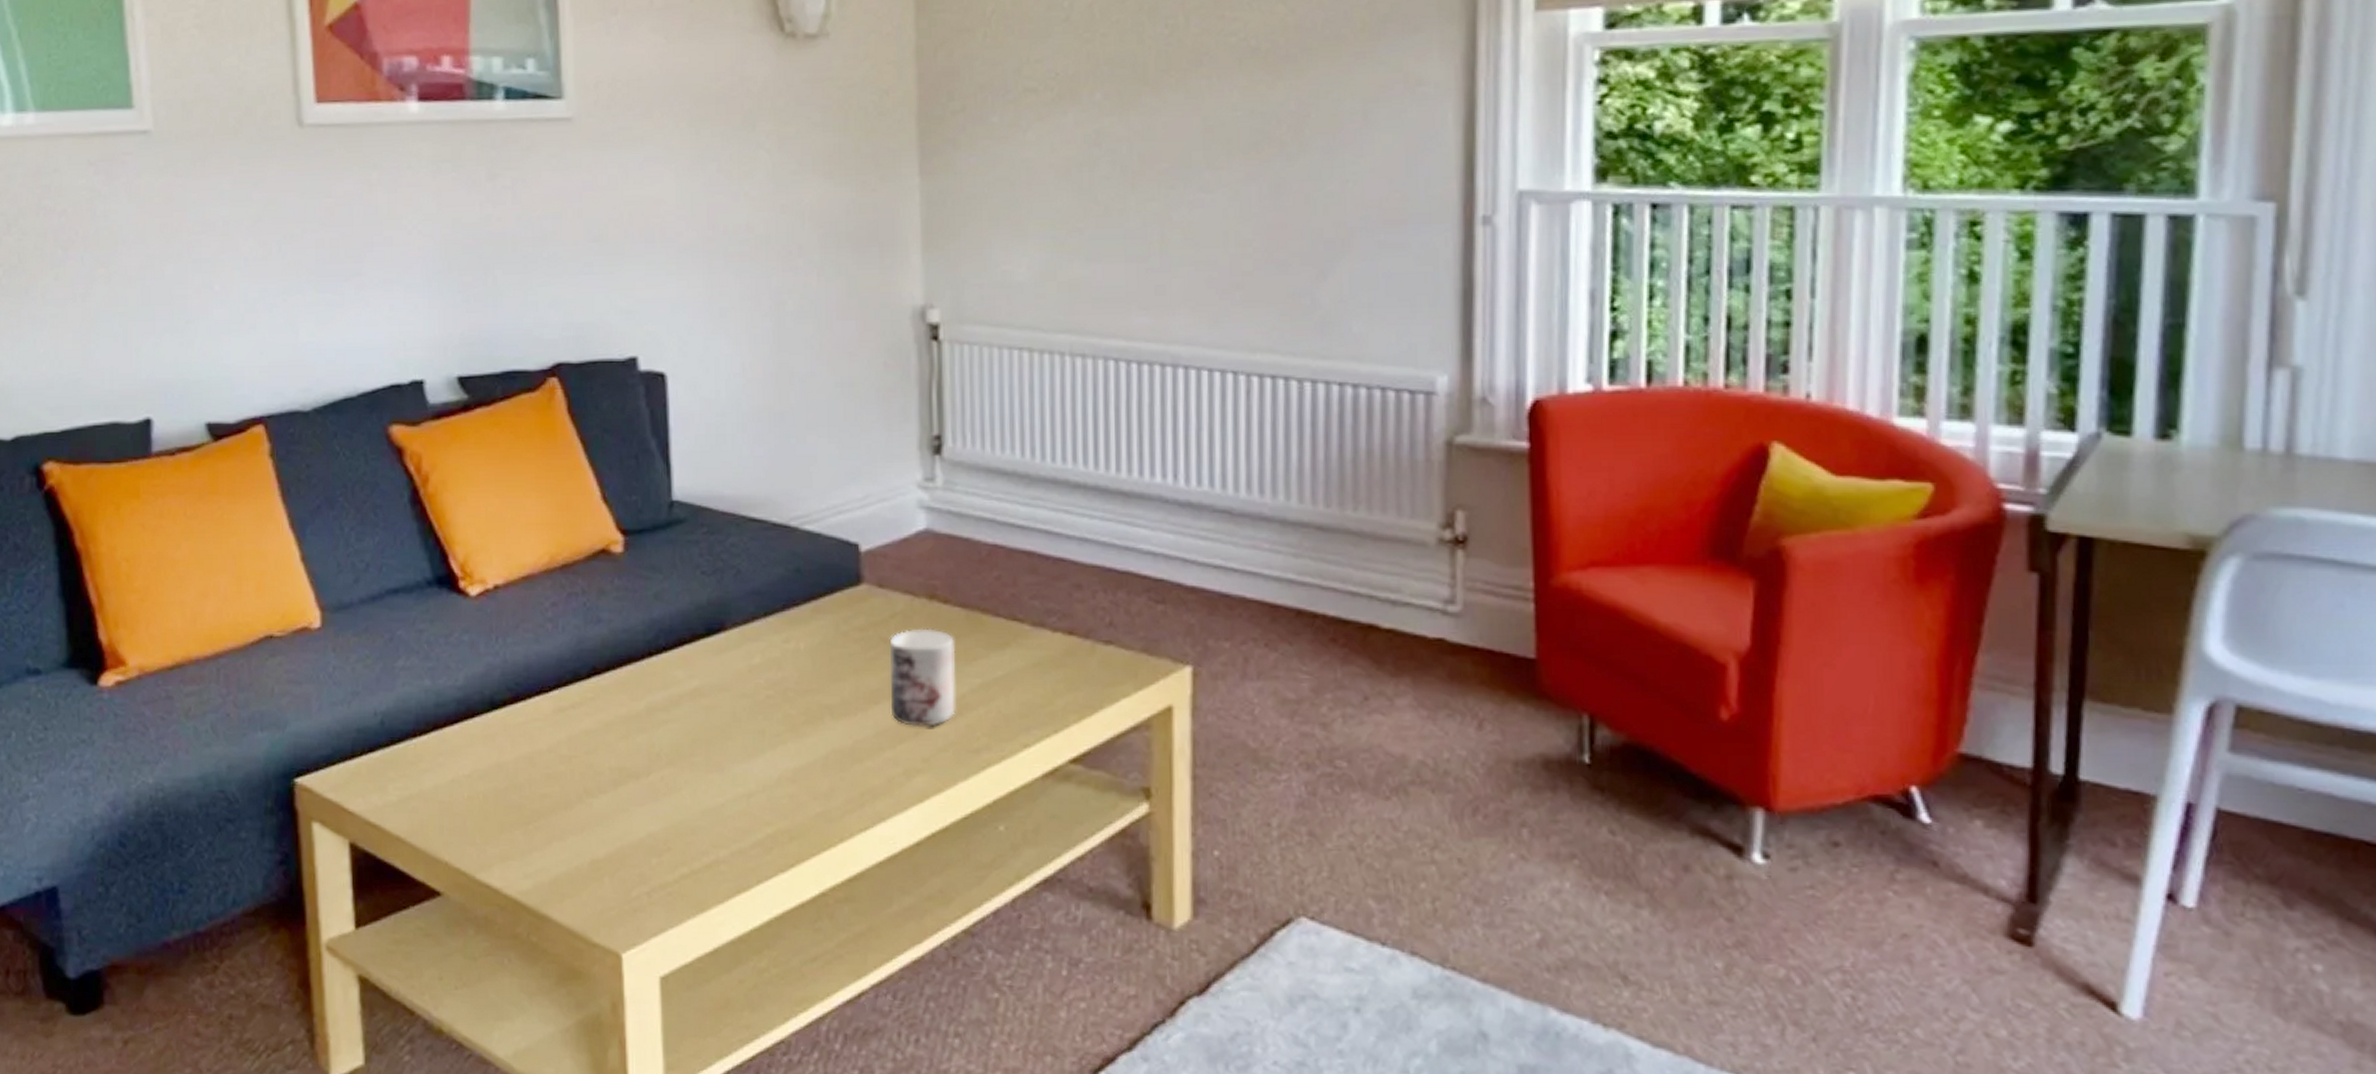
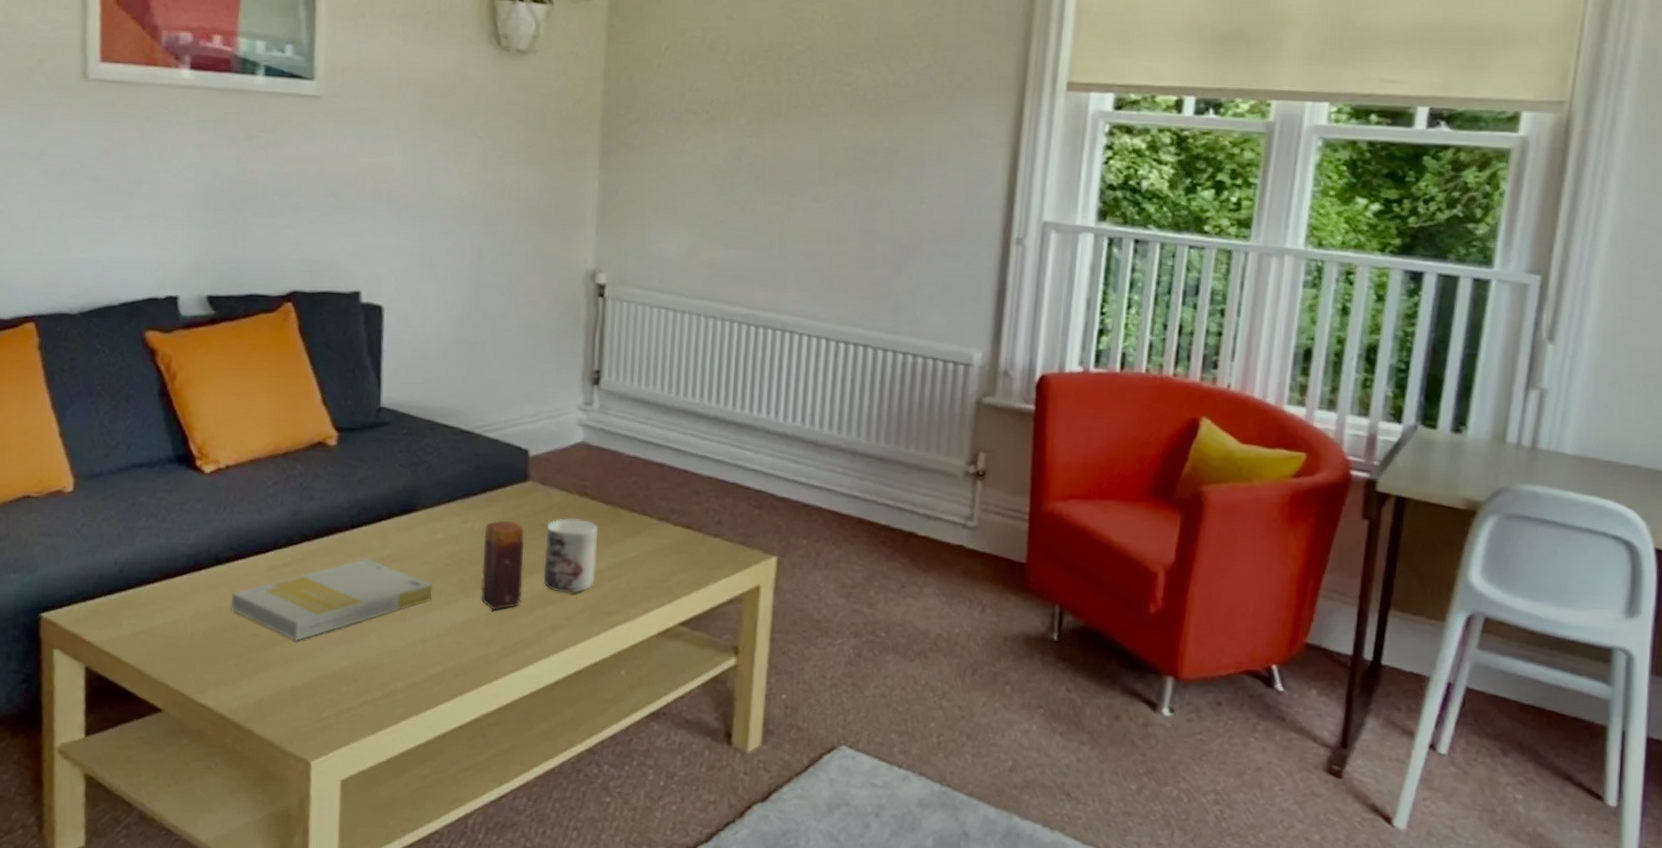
book: none [512,694,754,801] -> present [230,558,433,641]
candle: none [812,636,865,753] -> present [481,520,525,611]

